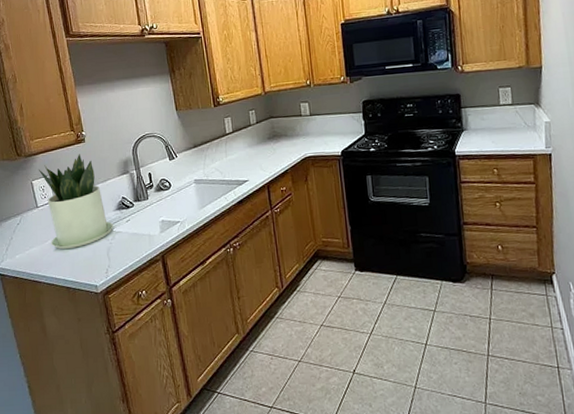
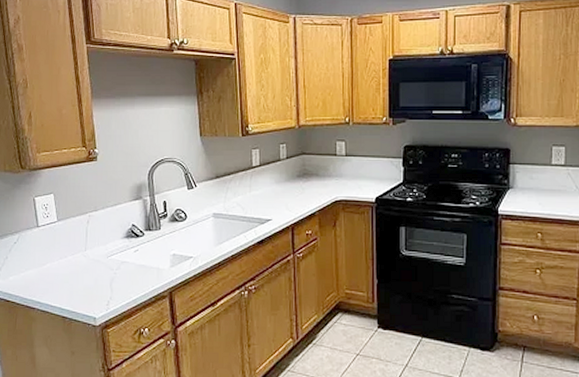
planter: present [38,154,113,250] -> none [42,173,120,276]

